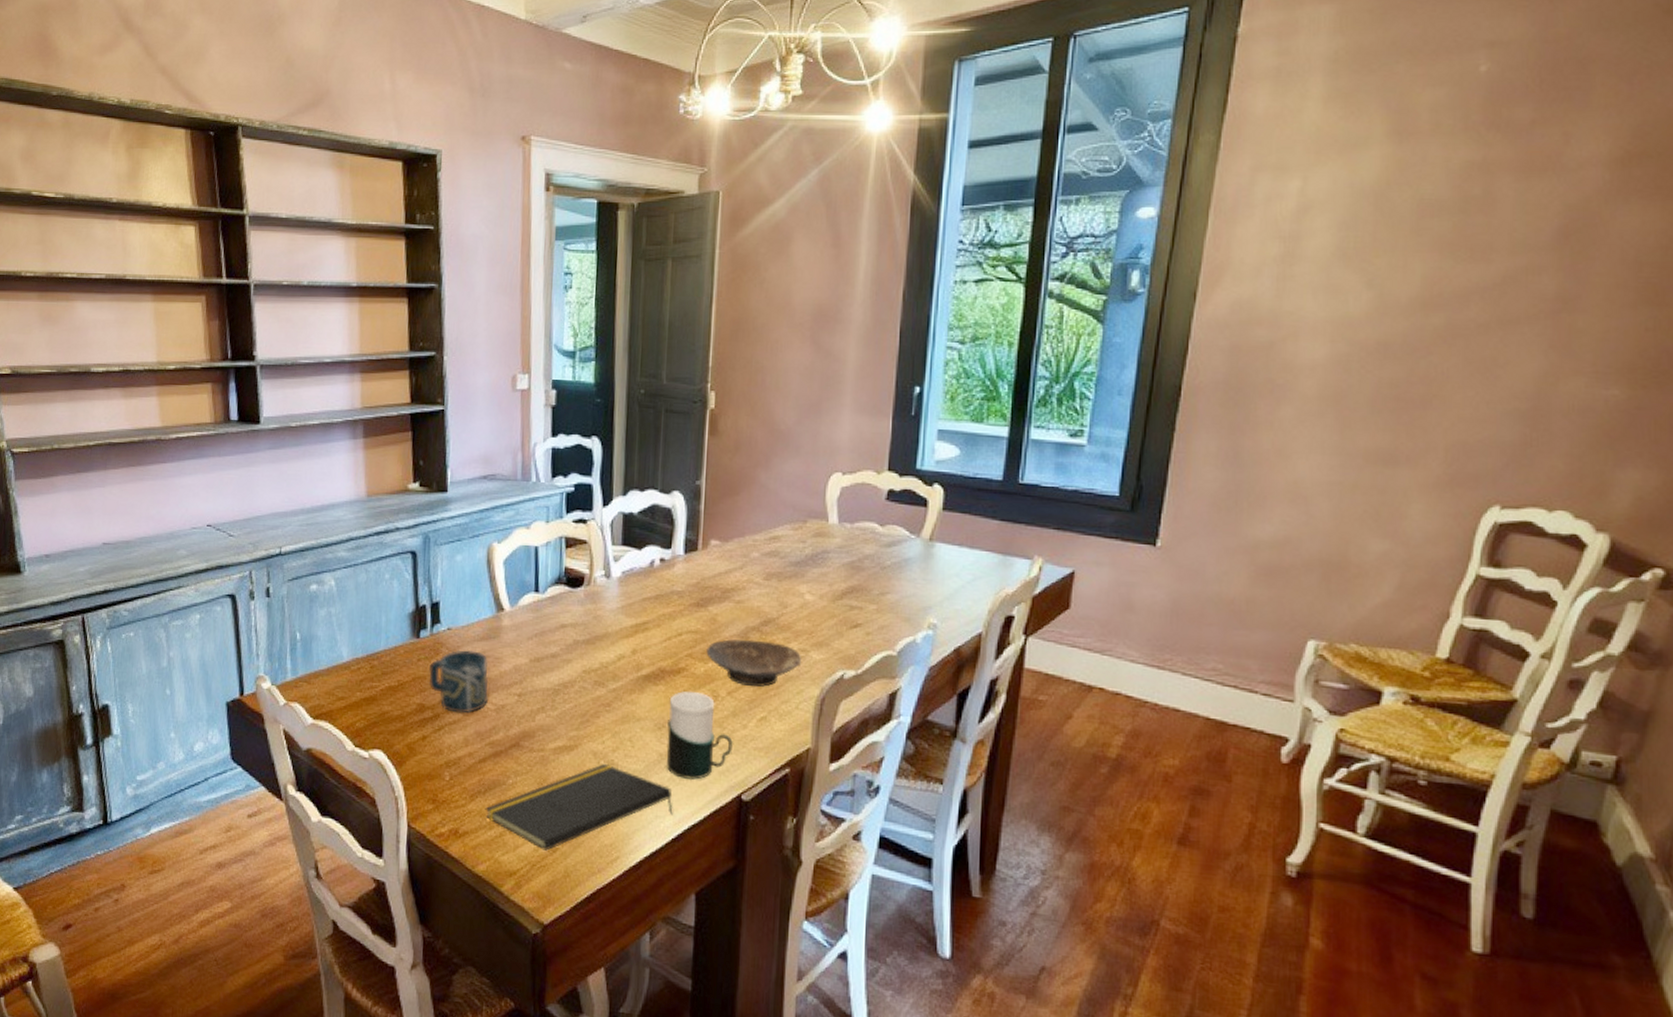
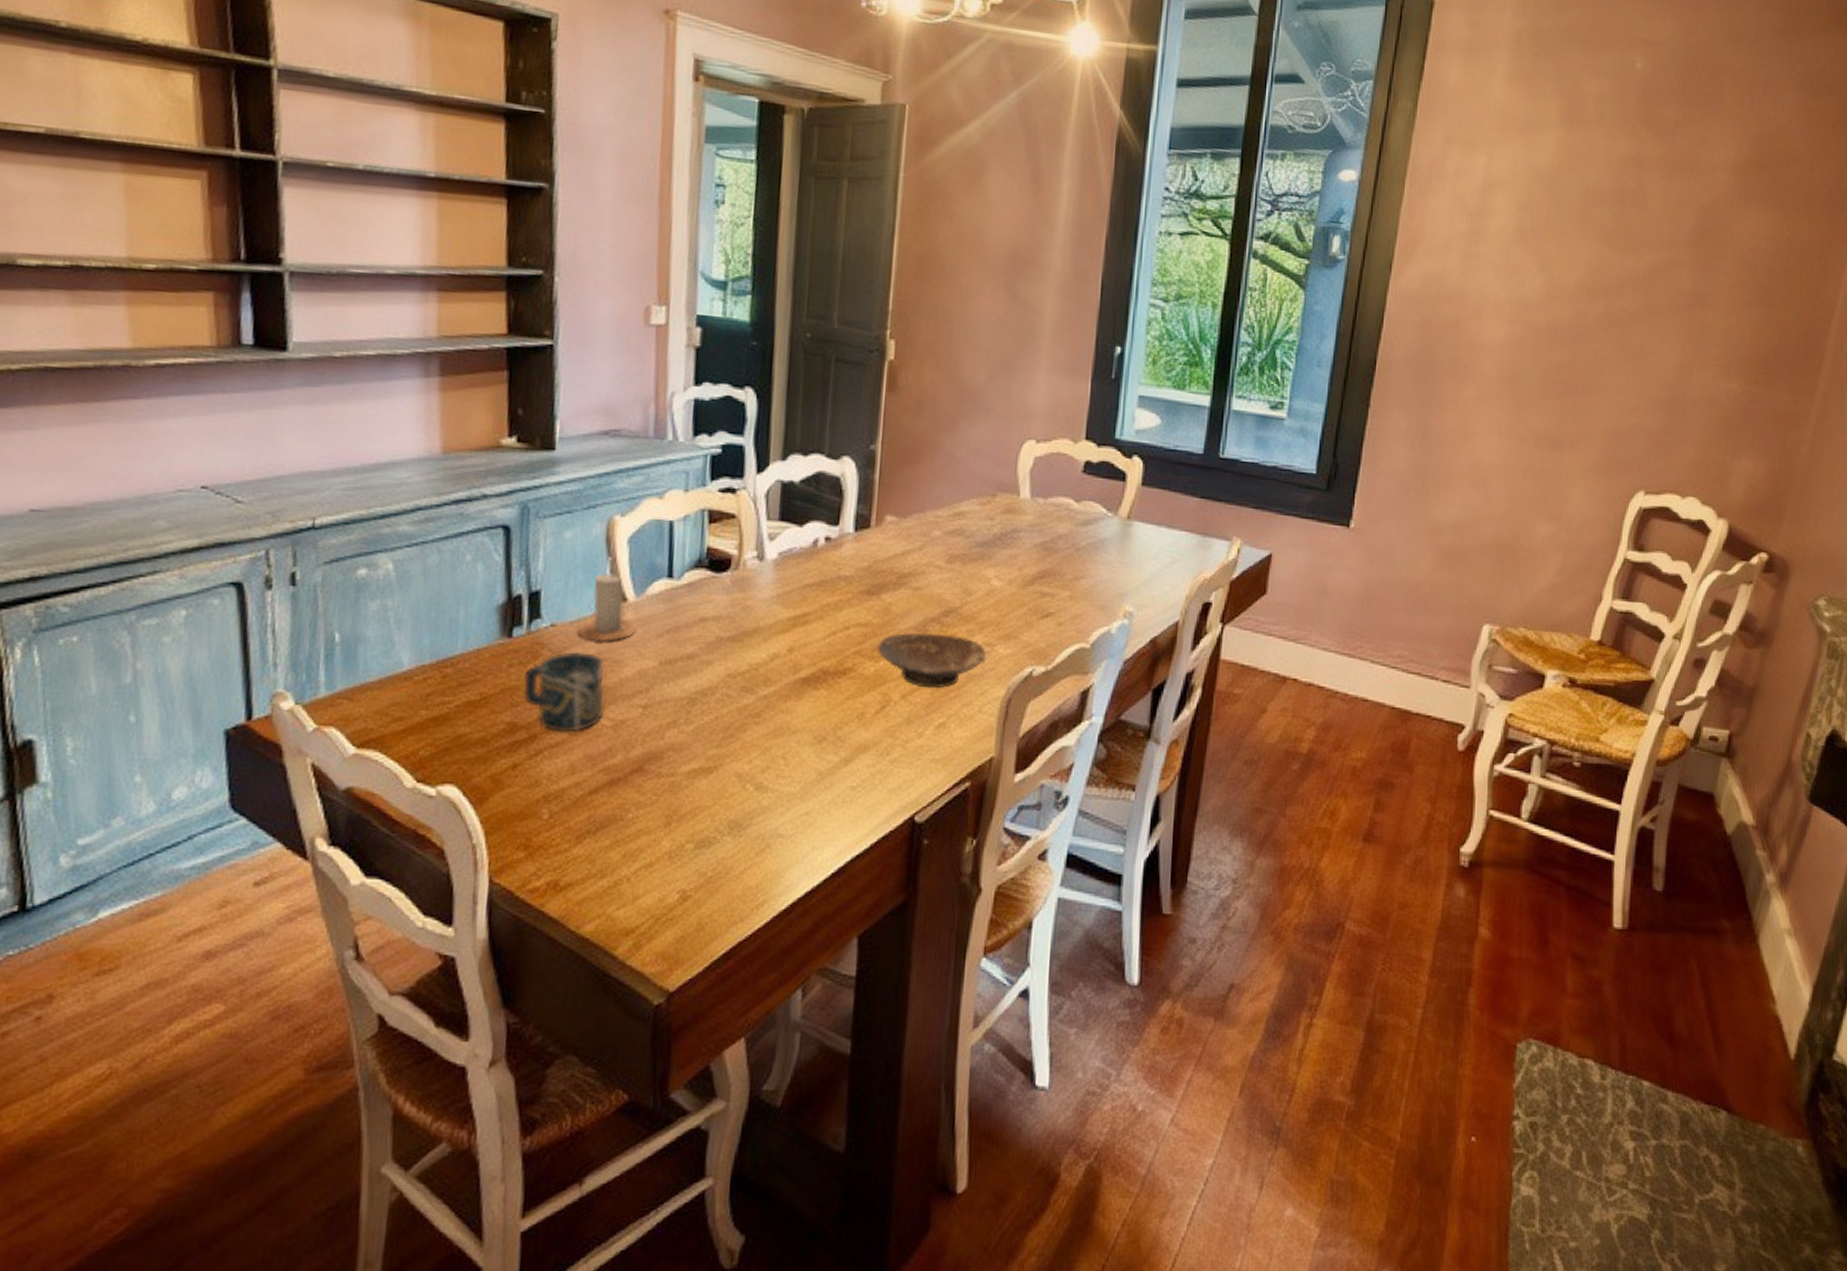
candle: none [467,575,512,643] -> present [577,557,637,643]
notepad: present [485,763,673,851] -> none [595,786,834,900]
cup: present [667,691,733,780] -> none [827,695,906,801]

